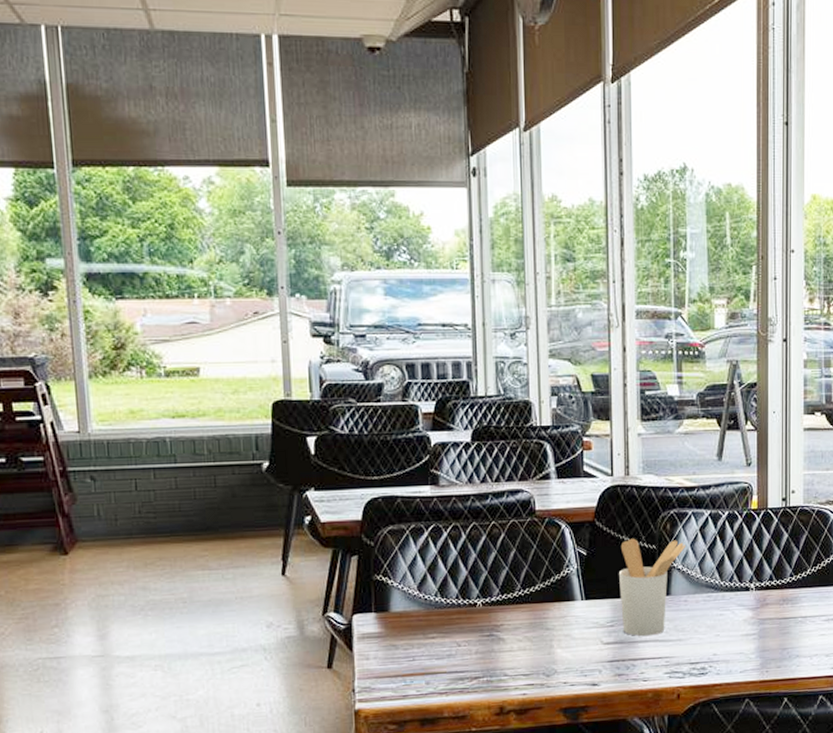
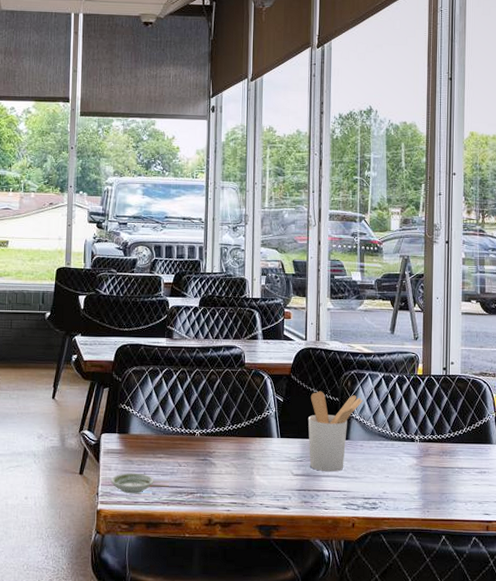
saucer: none [369,659,427,687] -> present [110,472,154,494]

